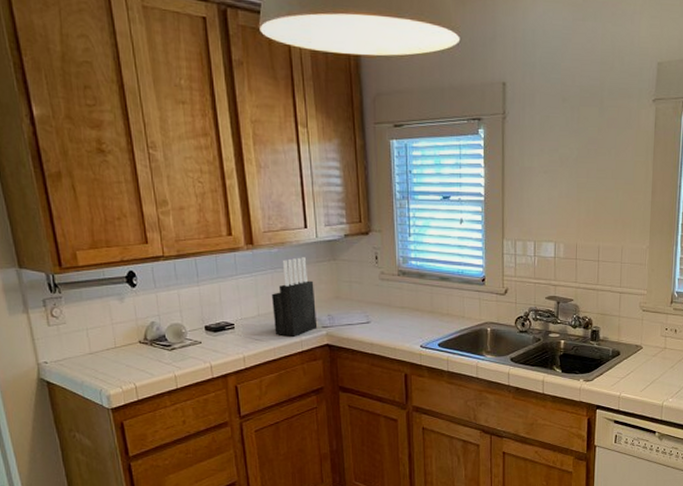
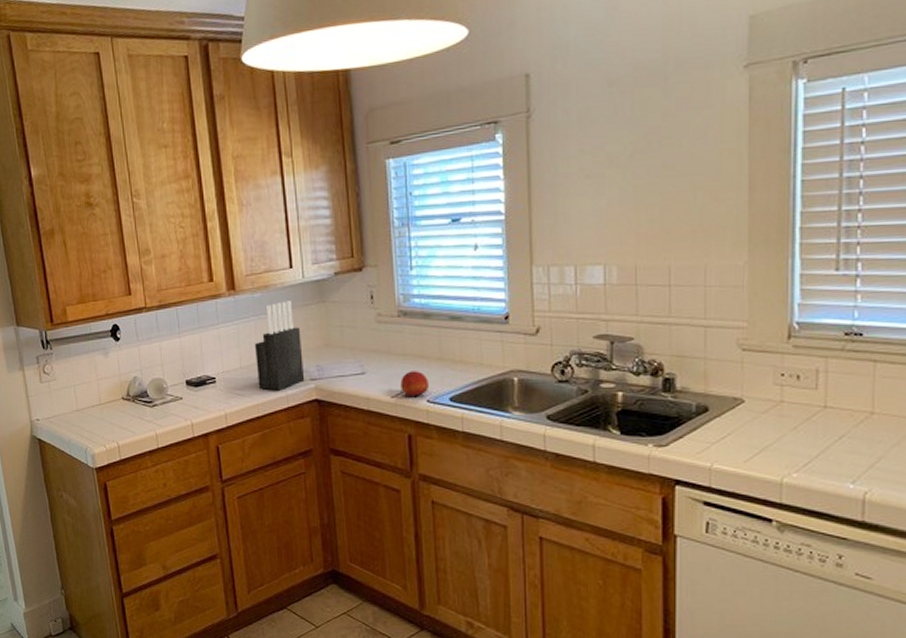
fruit: none [399,321,423,344] -> present [400,371,430,398]

